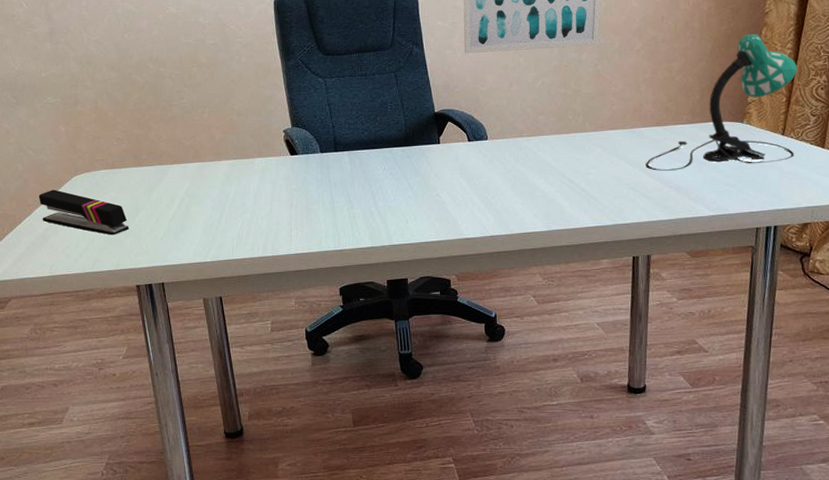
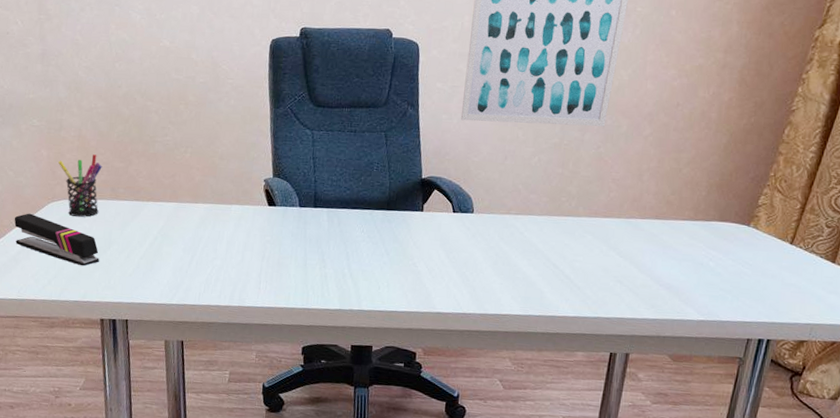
pen holder: none [77,125,123,187] -> present [58,154,102,217]
desk lamp: present [645,33,797,171] -> none [637,131,818,272]

